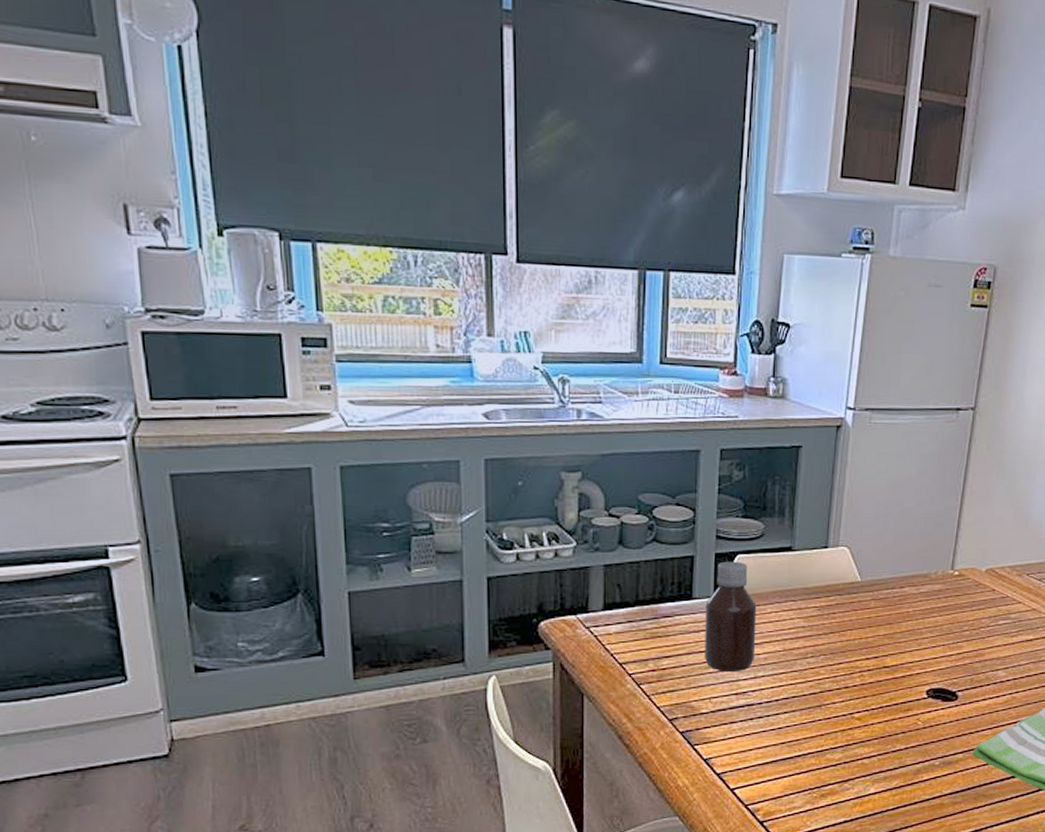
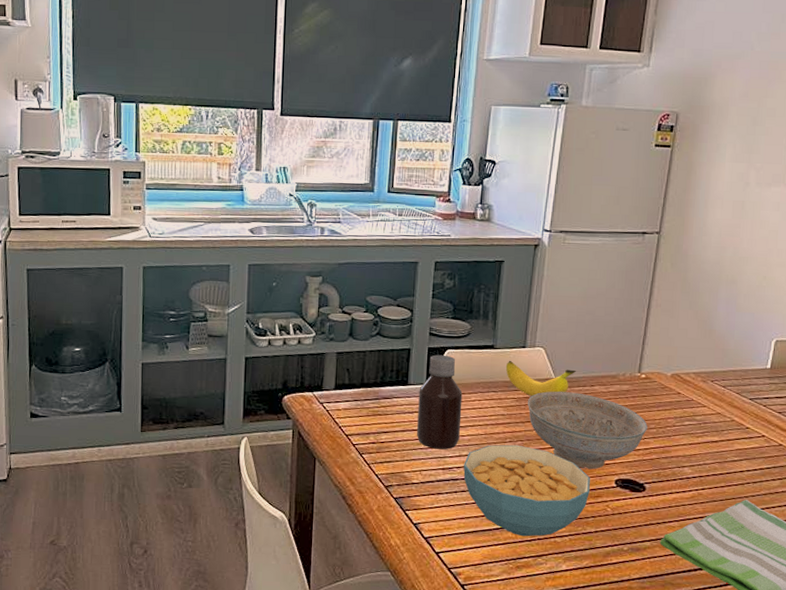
cereal bowl: none [760,660,900,762] -> present [463,444,590,537]
banana: none [805,563,884,604] -> present [505,360,576,396]
decorative bowl: none [831,596,961,681] -> present [528,391,648,470]

